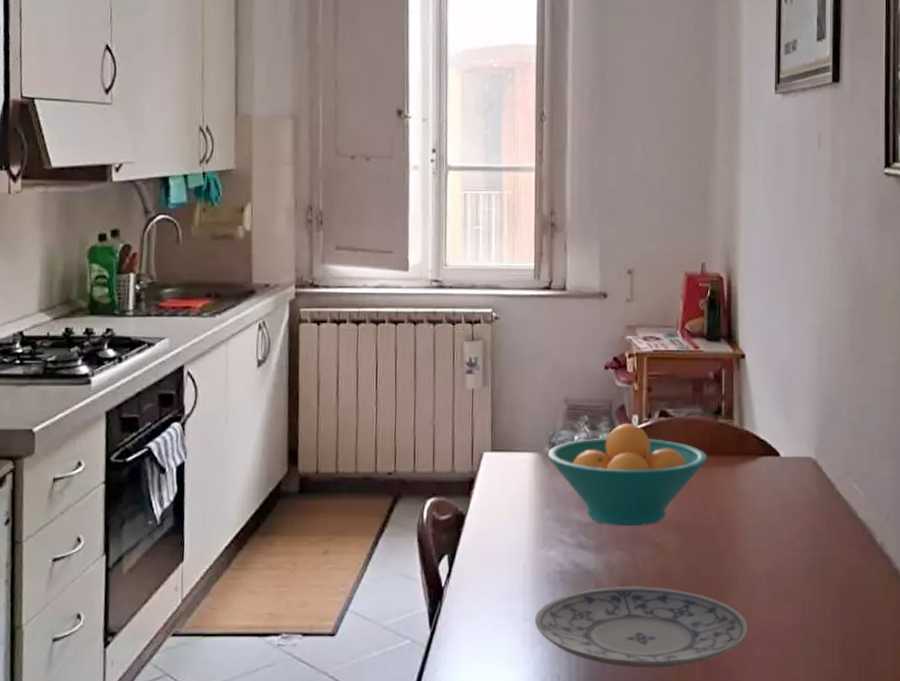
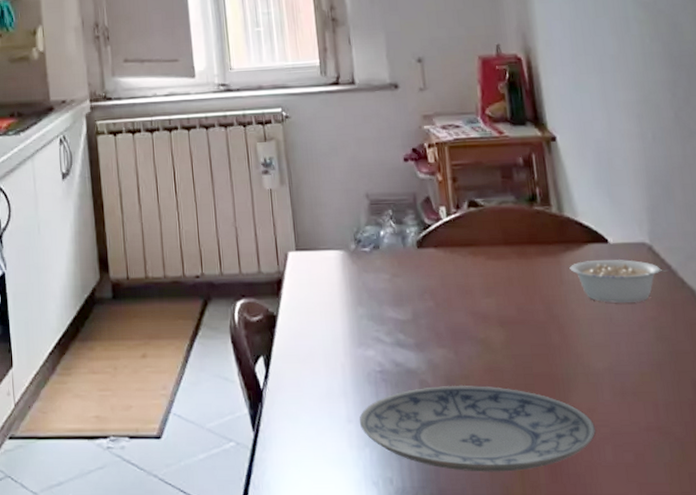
fruit bowl: present [547,424,707,527] -> none [354,216,527,323]
legume: none [743,472,829,512] -> present [569,259,669,303]

